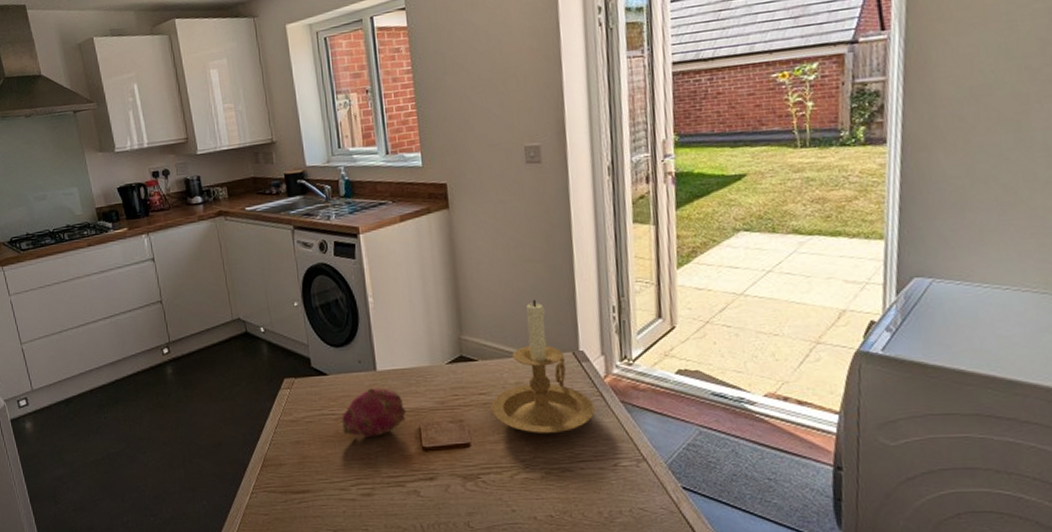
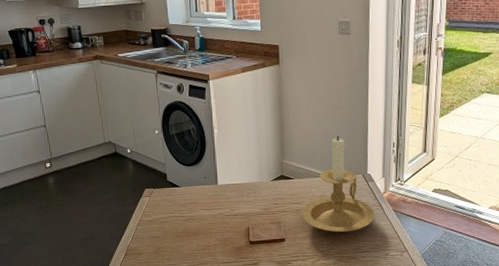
fruit: present [342,387,406,439] -> none [189,197,239,235]

